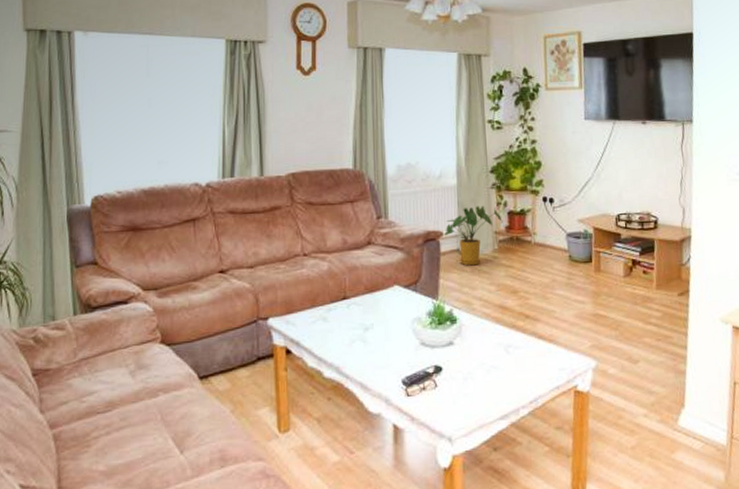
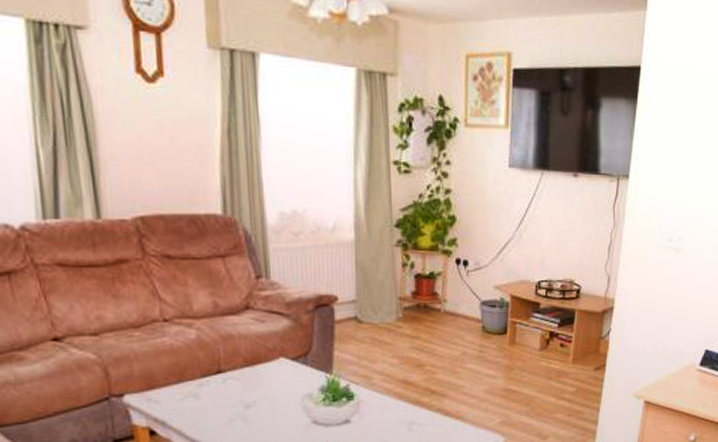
house plant: present [443,206,503,266] -> none [338,267,409,336]

